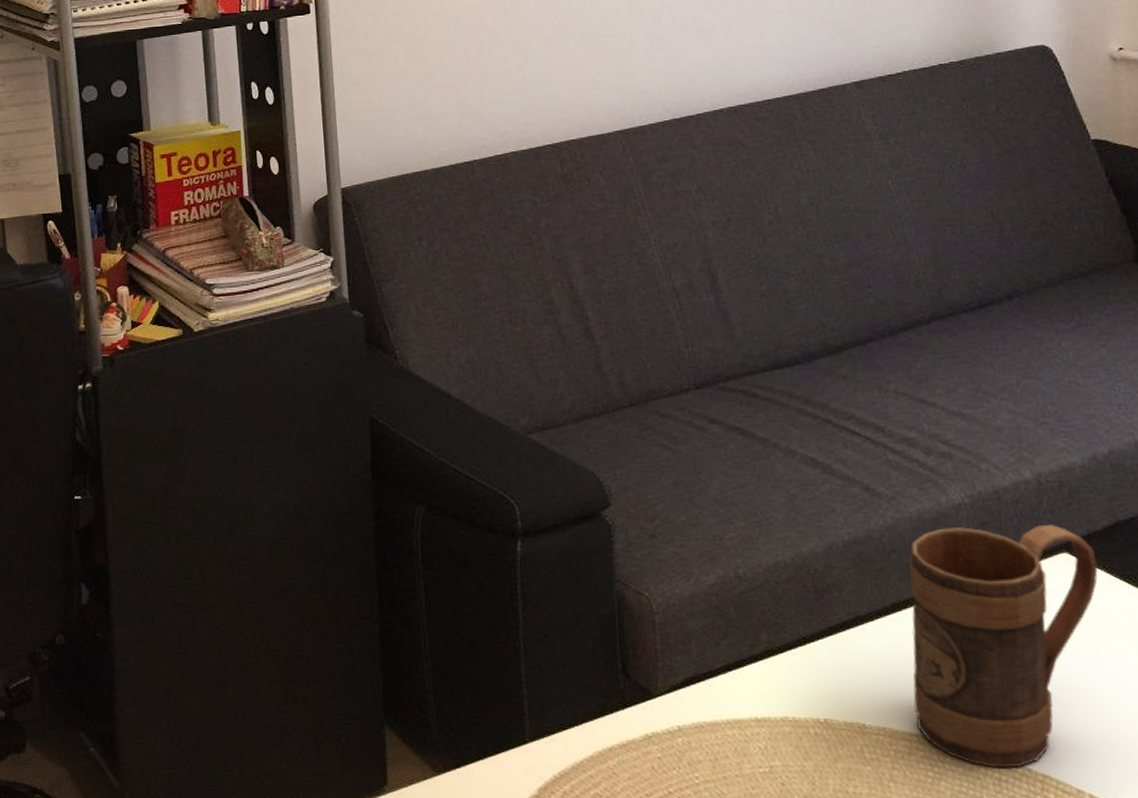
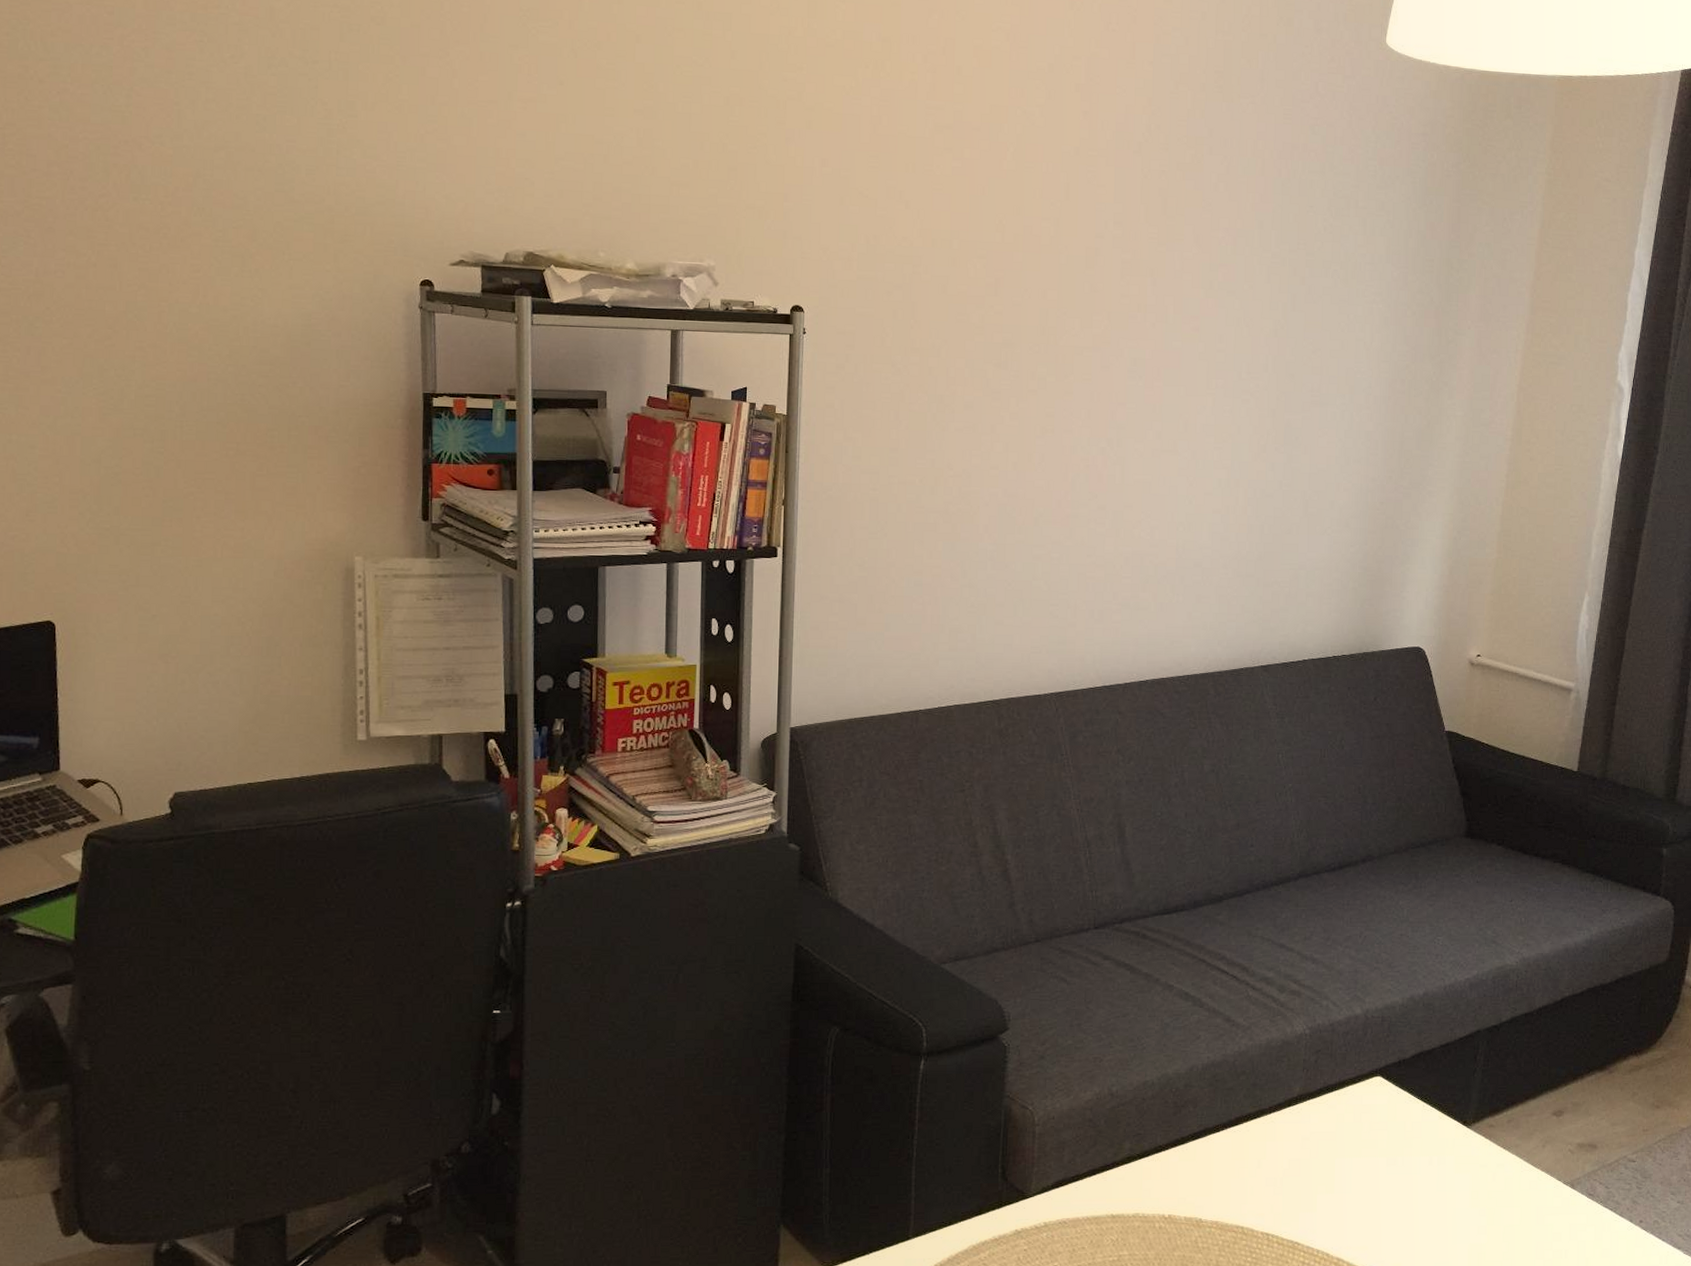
mug: present [909,525,1099,768] -> none [1243,1053,1403,1254]

